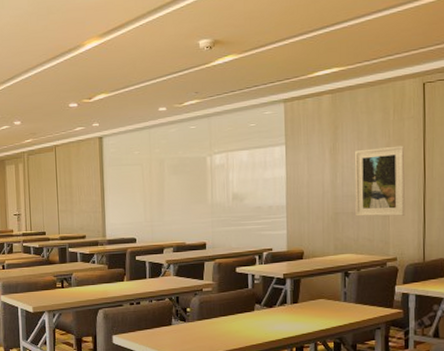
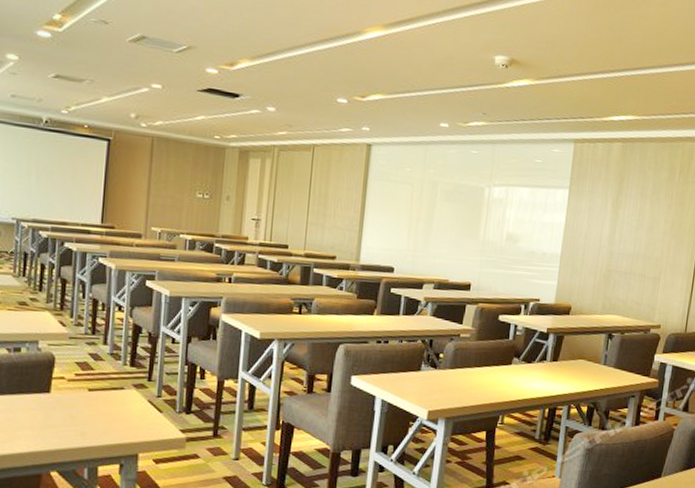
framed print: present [354,145,405,217] -> none [628,207,685,283]

